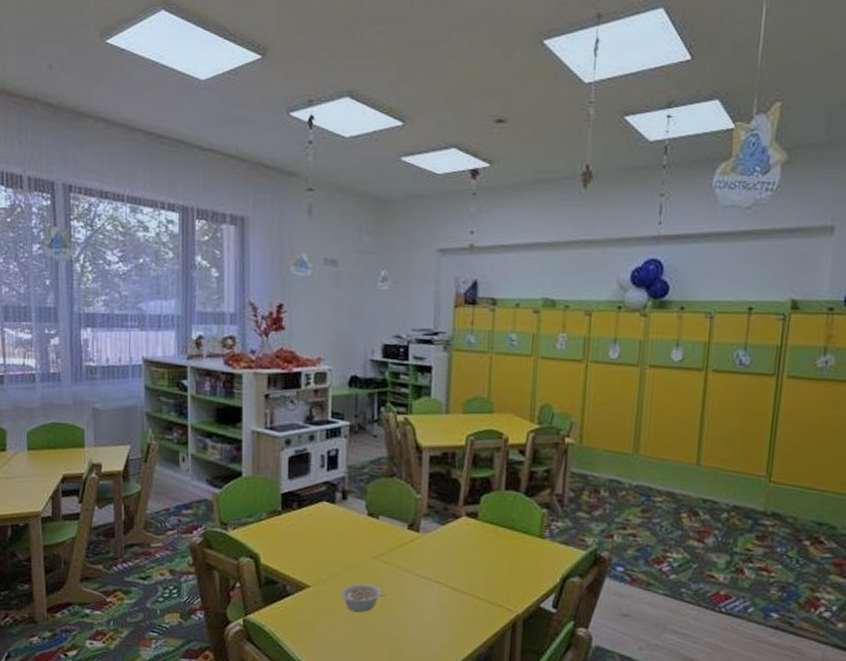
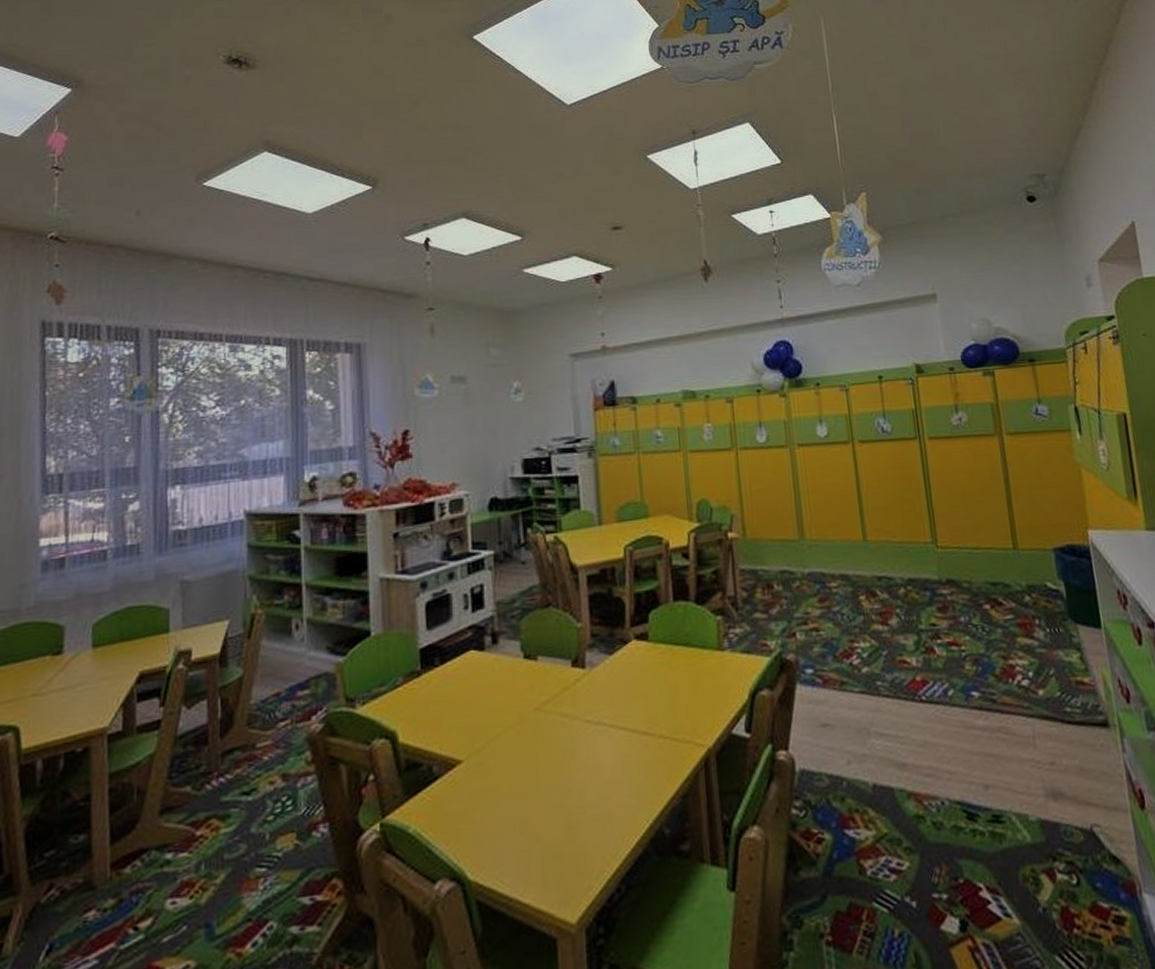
legume: present [340,583,386,612] -> none [500,744,555,784]

